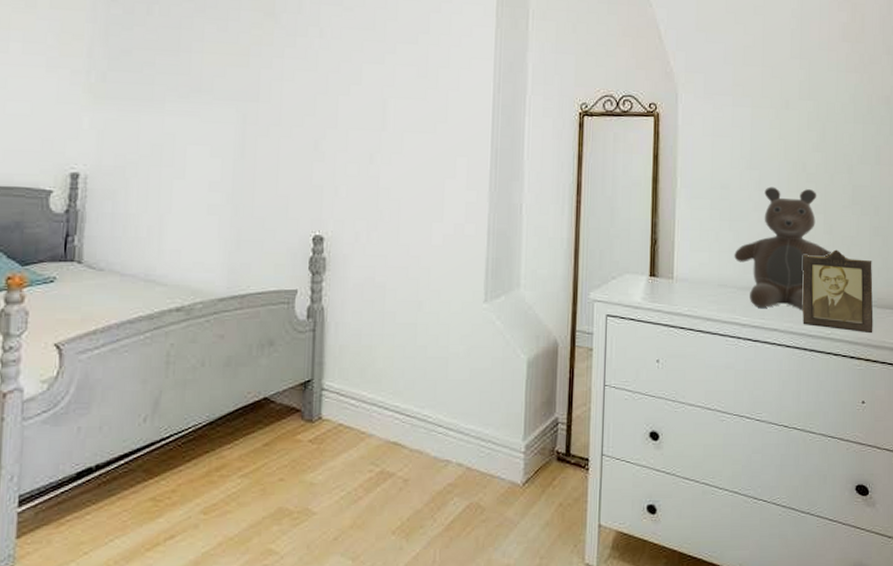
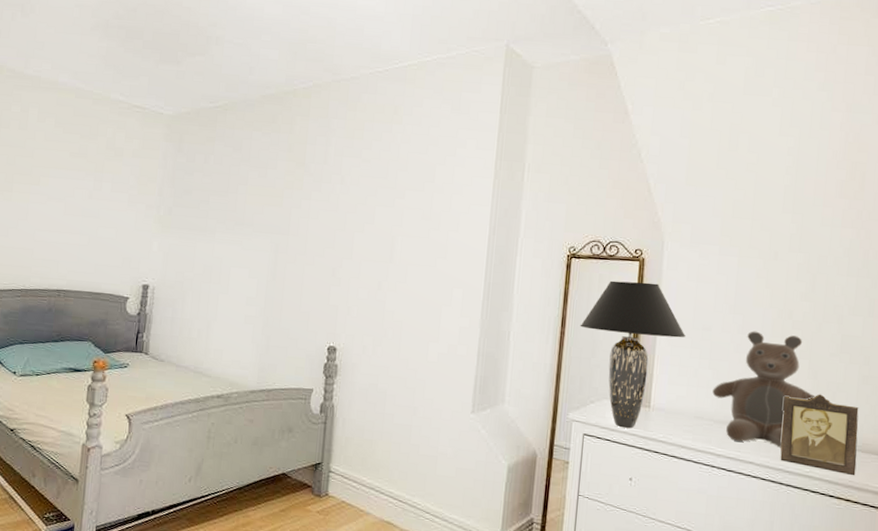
table lamp: none [596,139,704,304] -> present [580,280,685,429]

